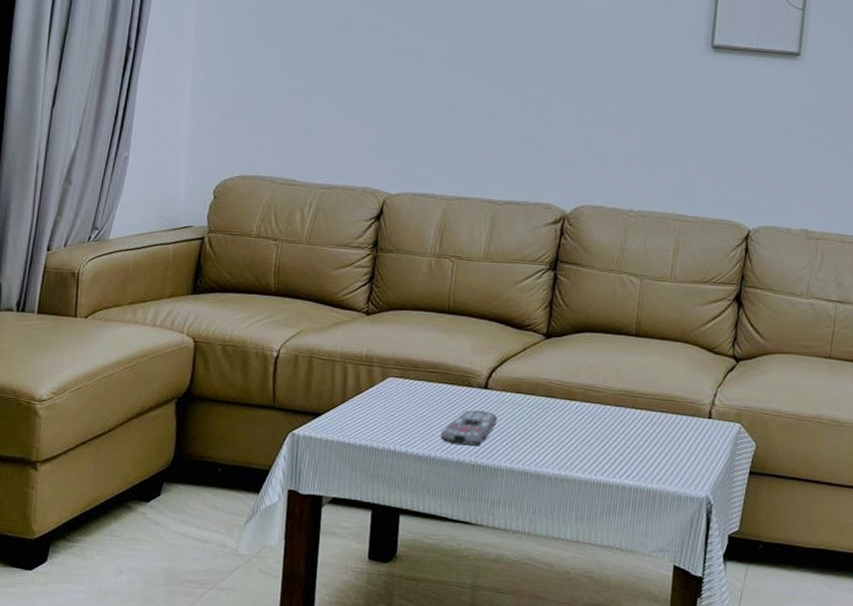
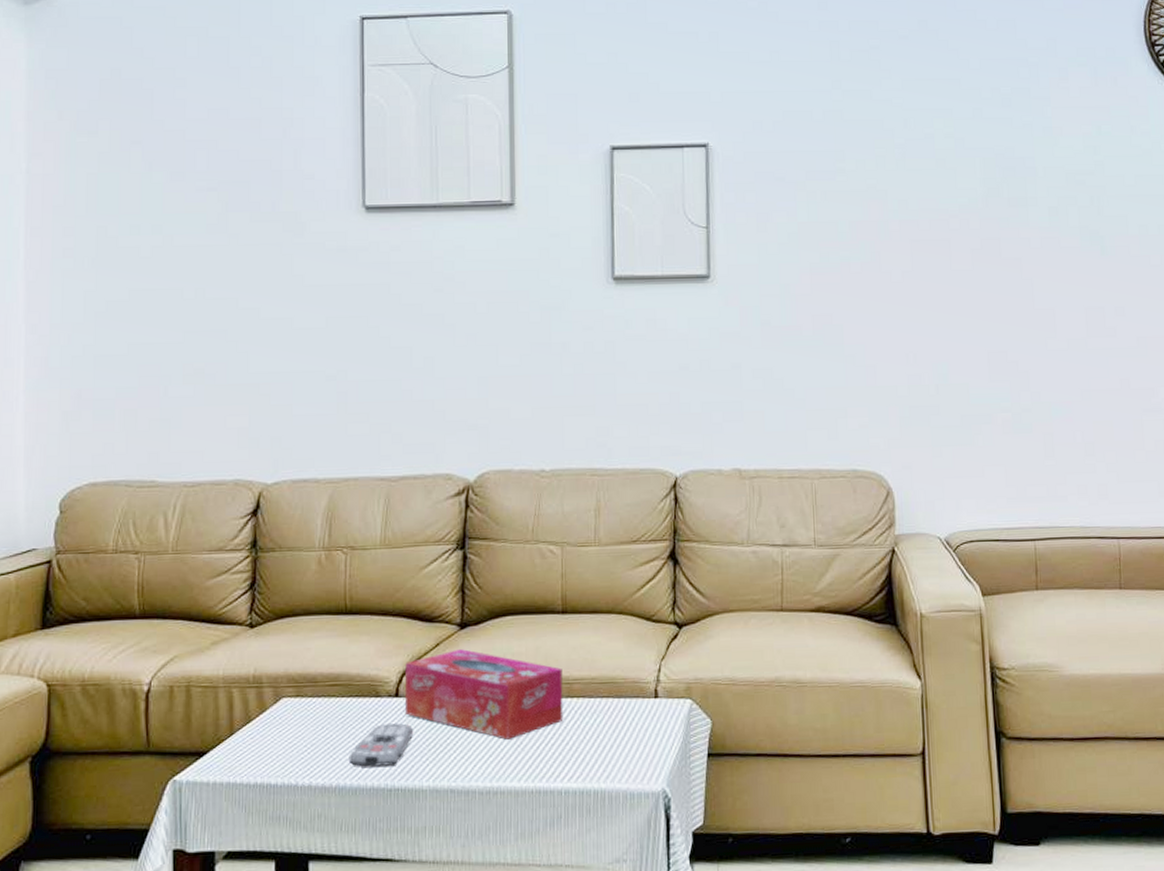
tissue box: none [491,355,631,437] -> present [404,649,564,740]

